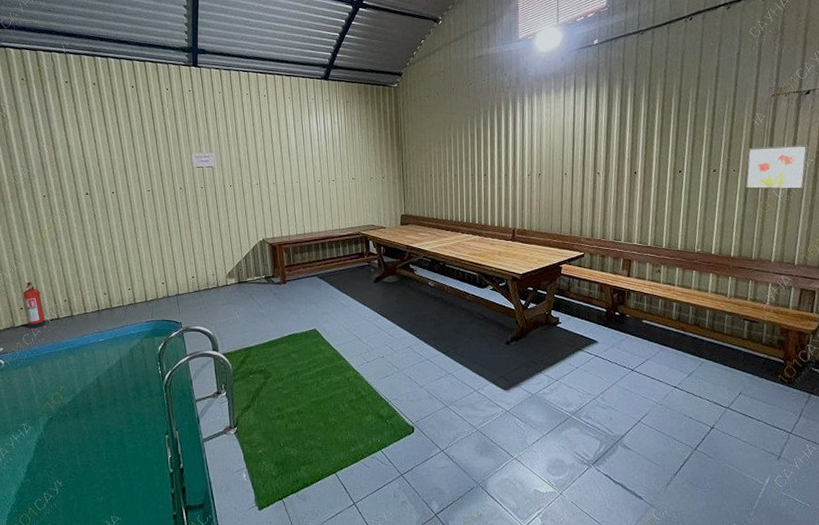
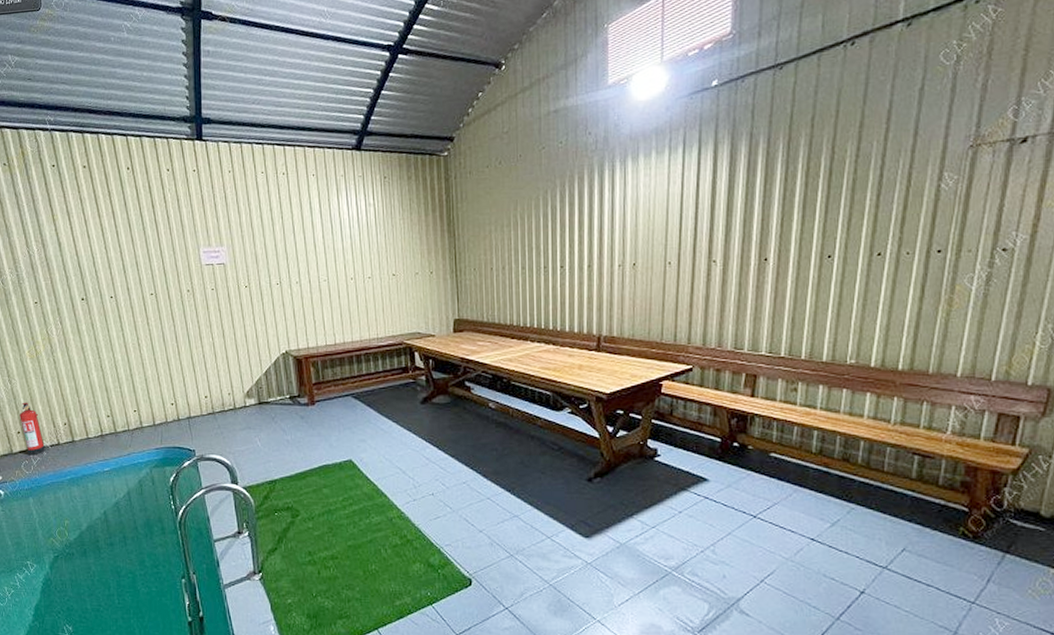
wall art: present [745,145,808,189] -> none [924,215,1021,278]

